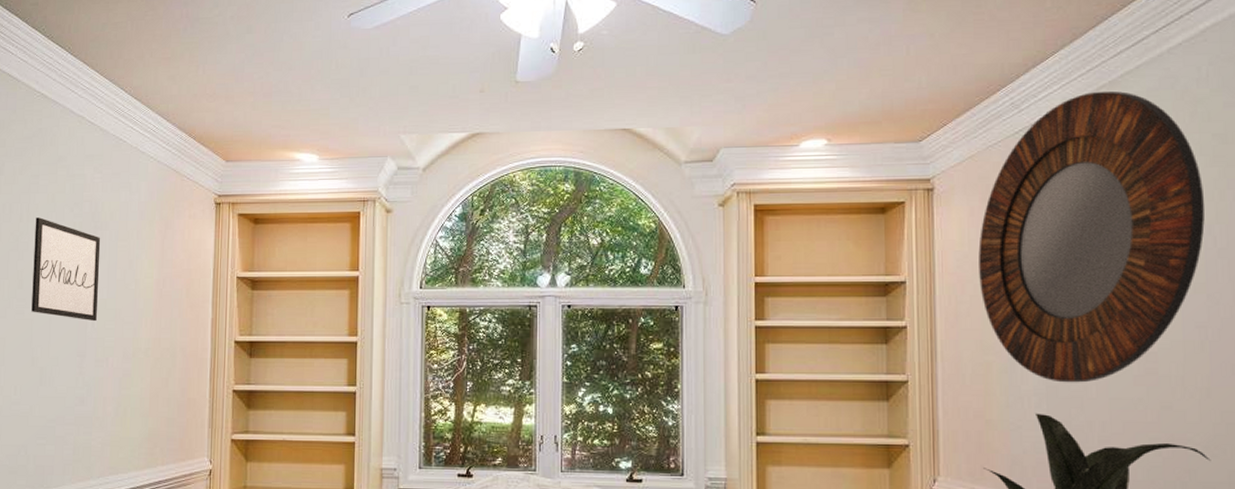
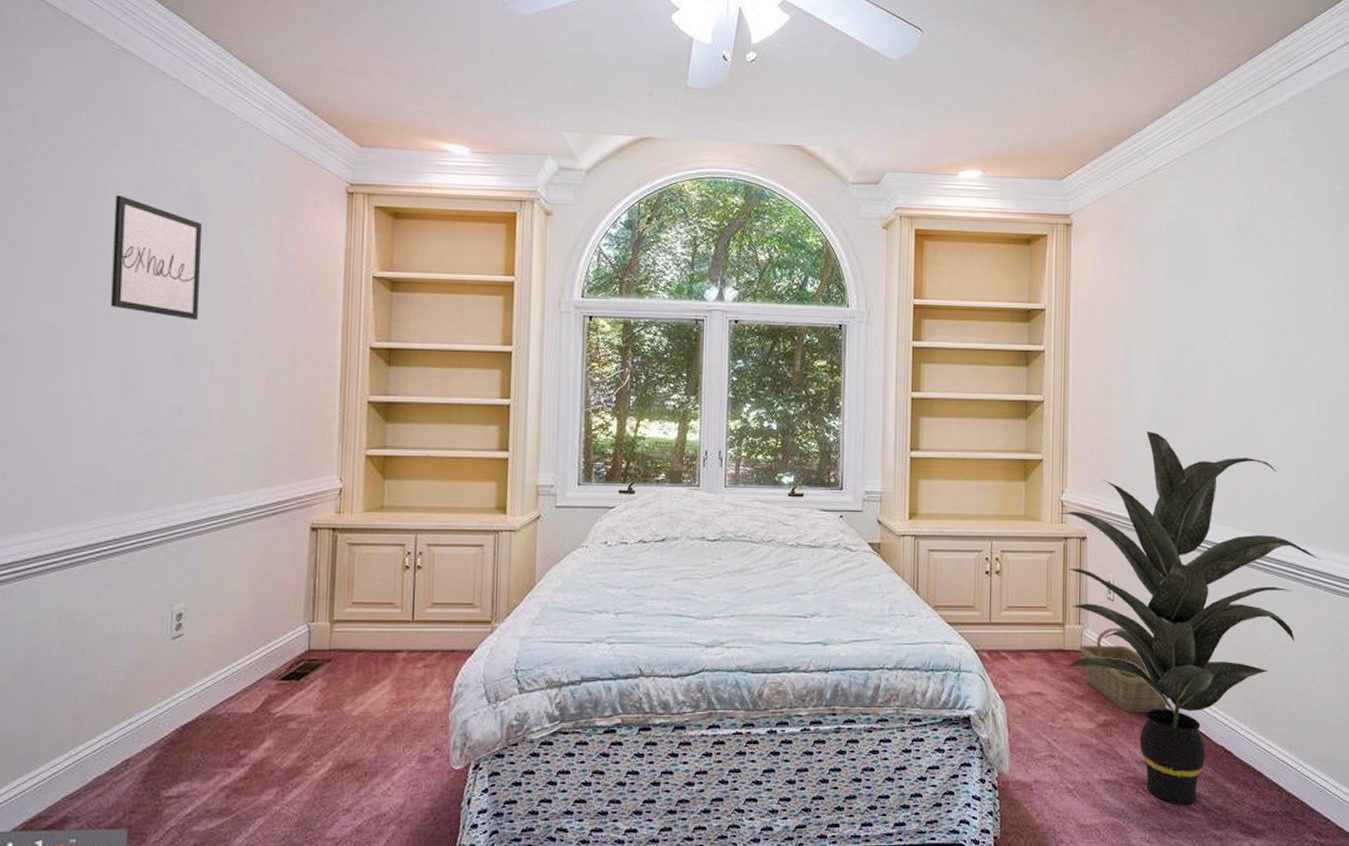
home mirror: present [978,91,1205,383] -> none [1106,146,1284,405]

